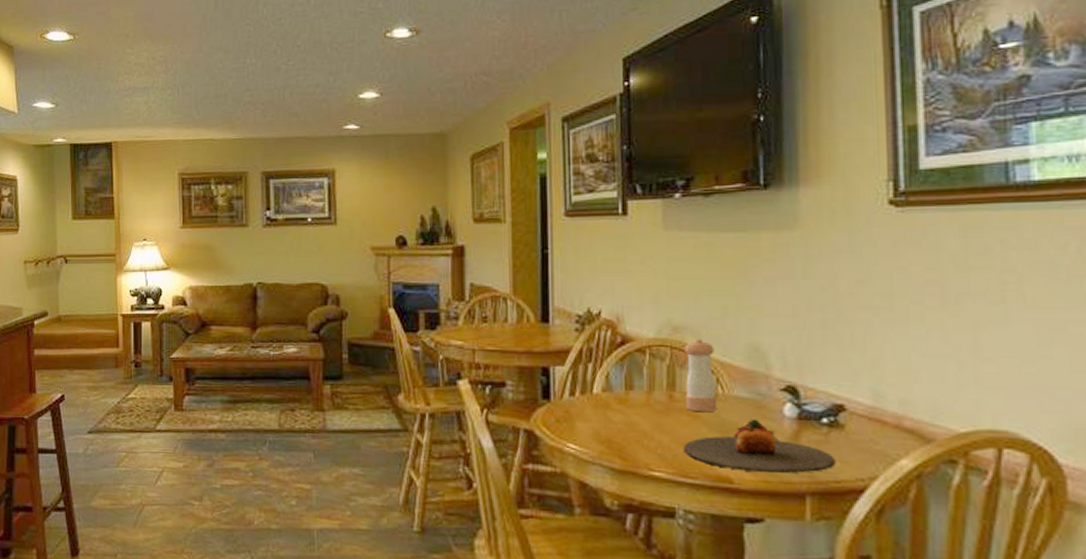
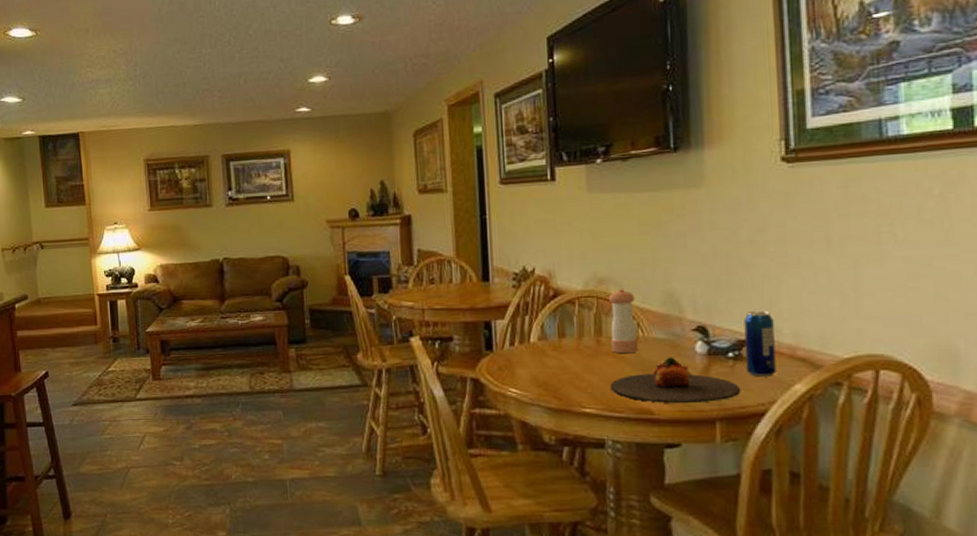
beverage can: none [841,373,879,448] -> present [744,311,776,377]

